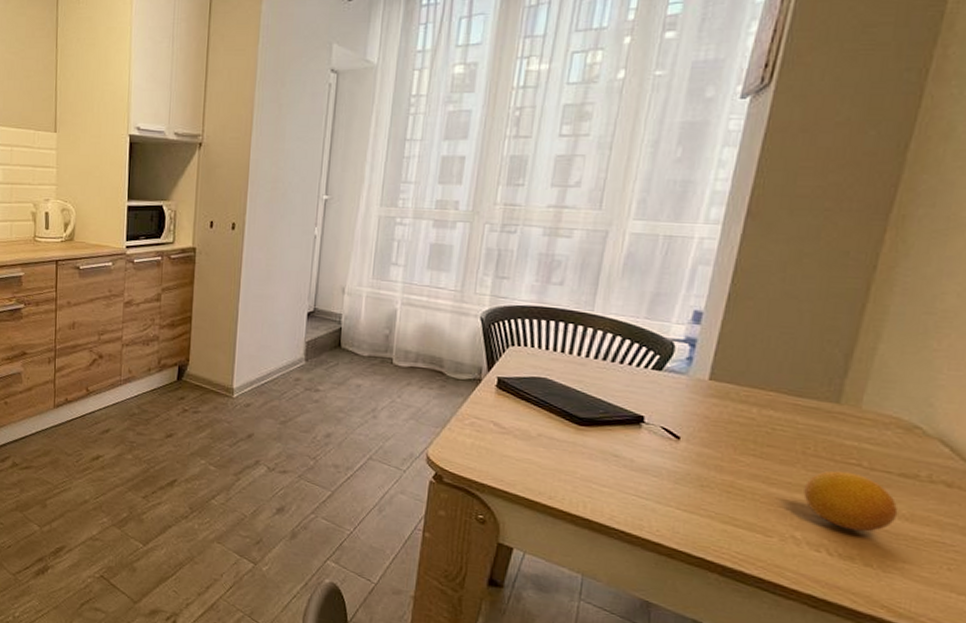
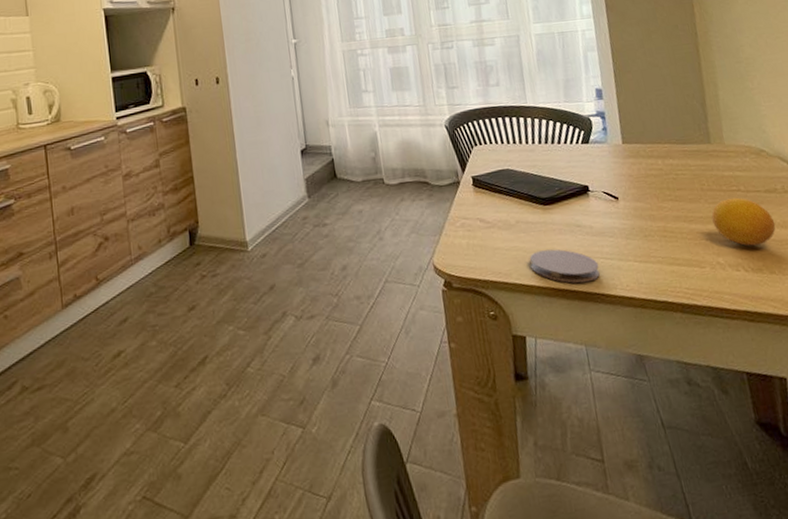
coaster: none [541,470,628,516] -> present [530,249,600,283]

